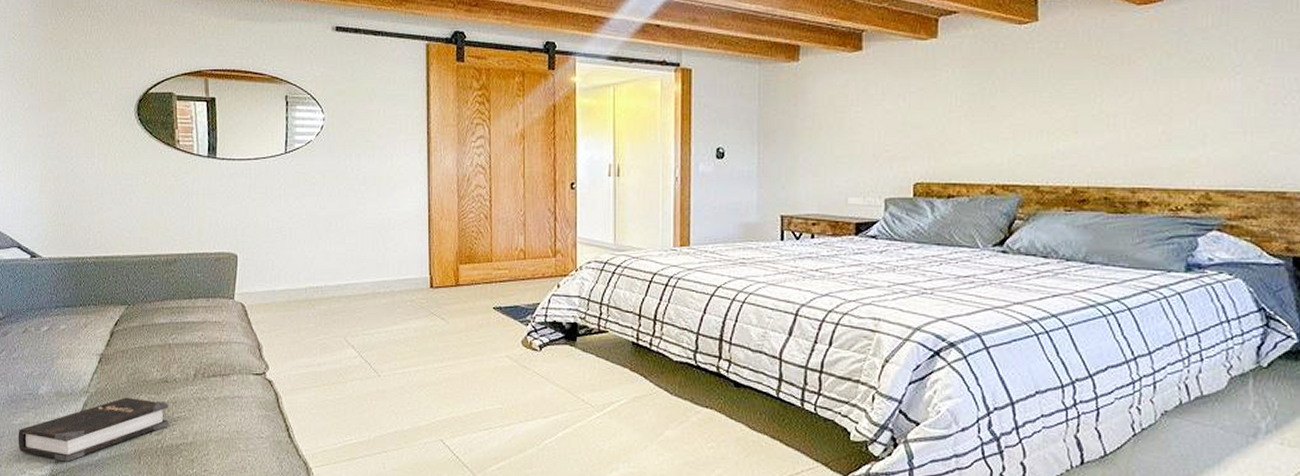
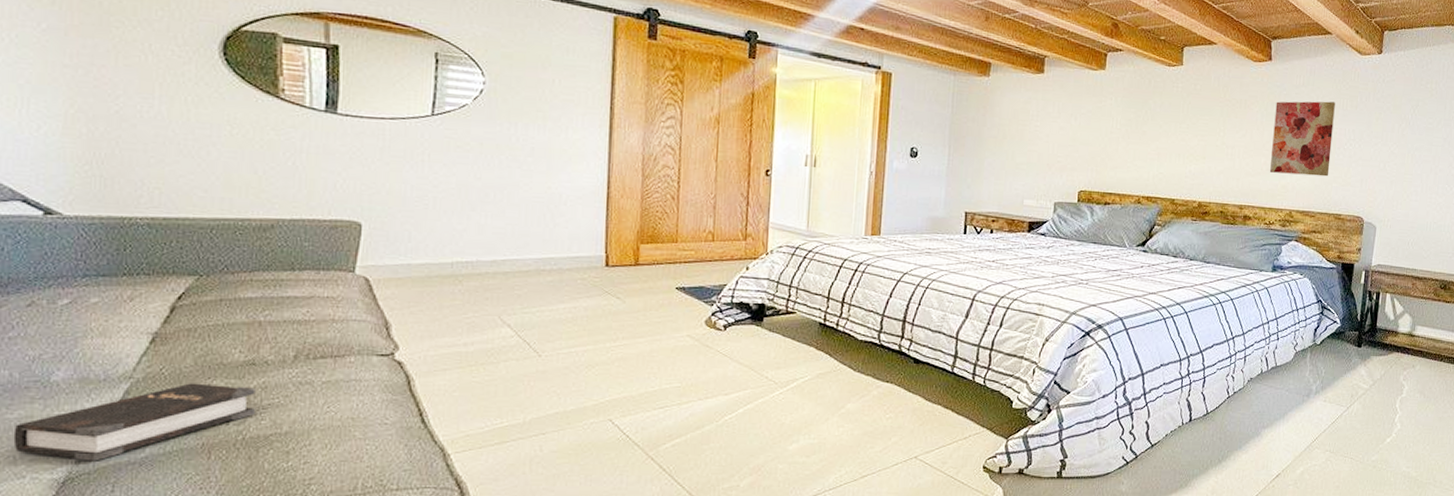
wall art: none [1172,44,1264,143] -> present [1270,101,1335,177]

